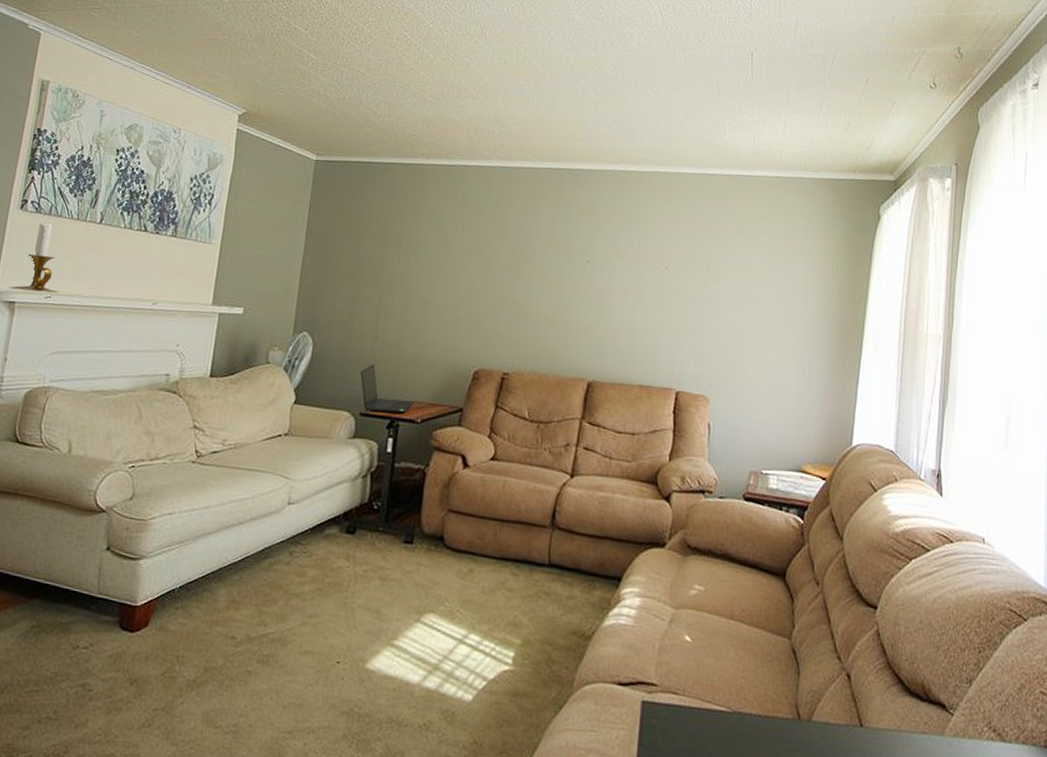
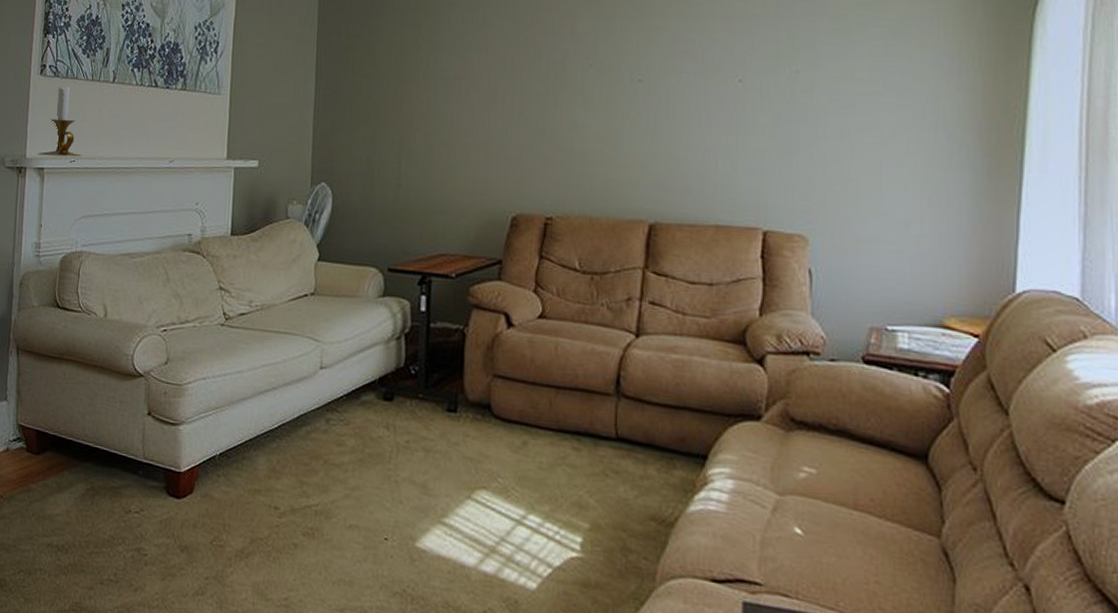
laptop: present [360,364,414,414] -> none [385,214,446,269]

